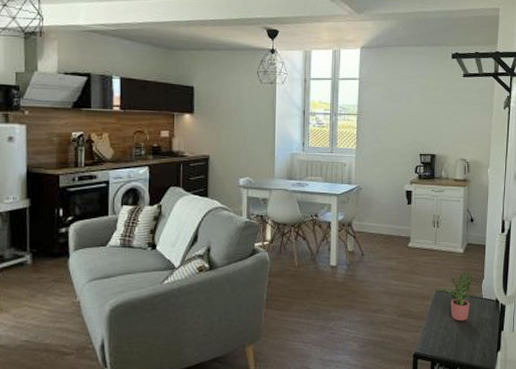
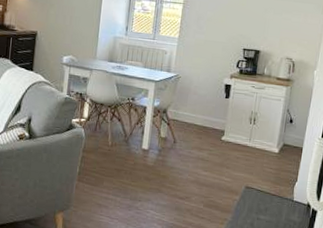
potted plant: present [434,272,473,321] -> none [243,172,287,221]

